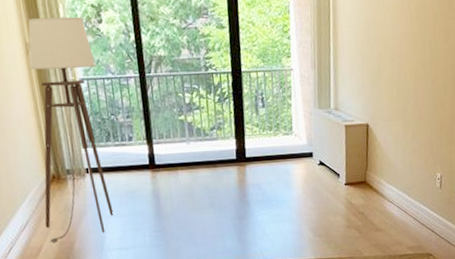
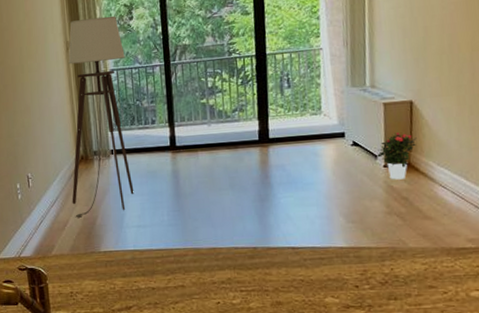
potted flower: none [339,153,372,197] -> present [377,132,417,180]

